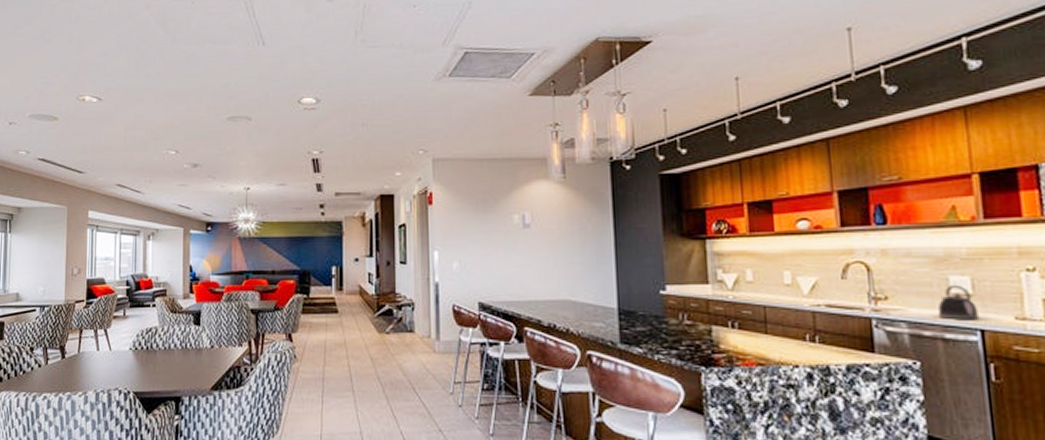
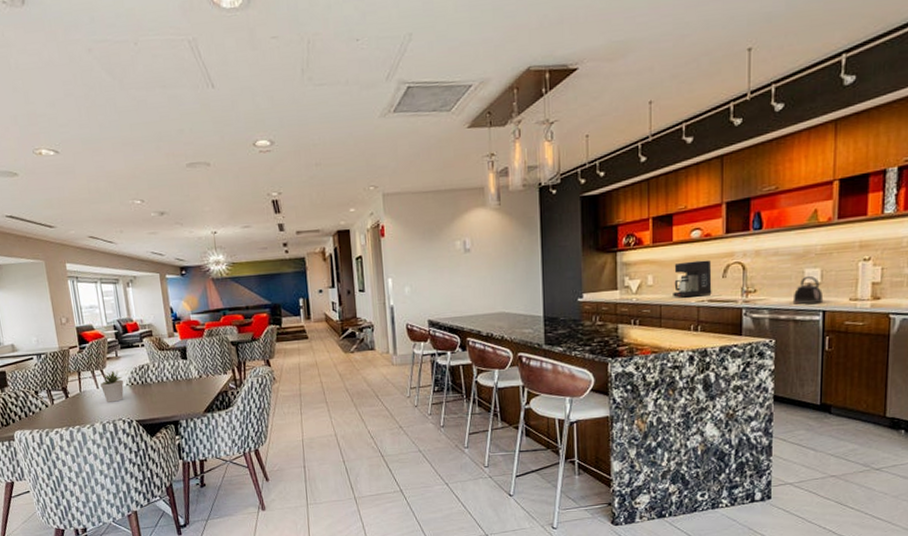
potted plant: none [101,331,128,368] -> present [100,370,124,402]
coffee maker: none [778,256,830,300] -> present [673,260,712,298]

